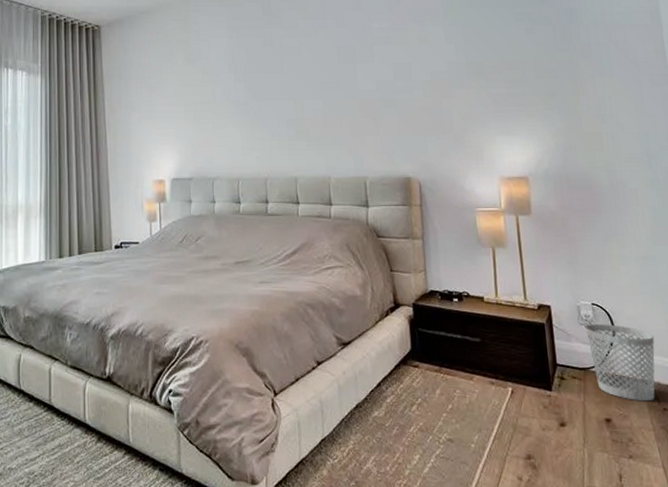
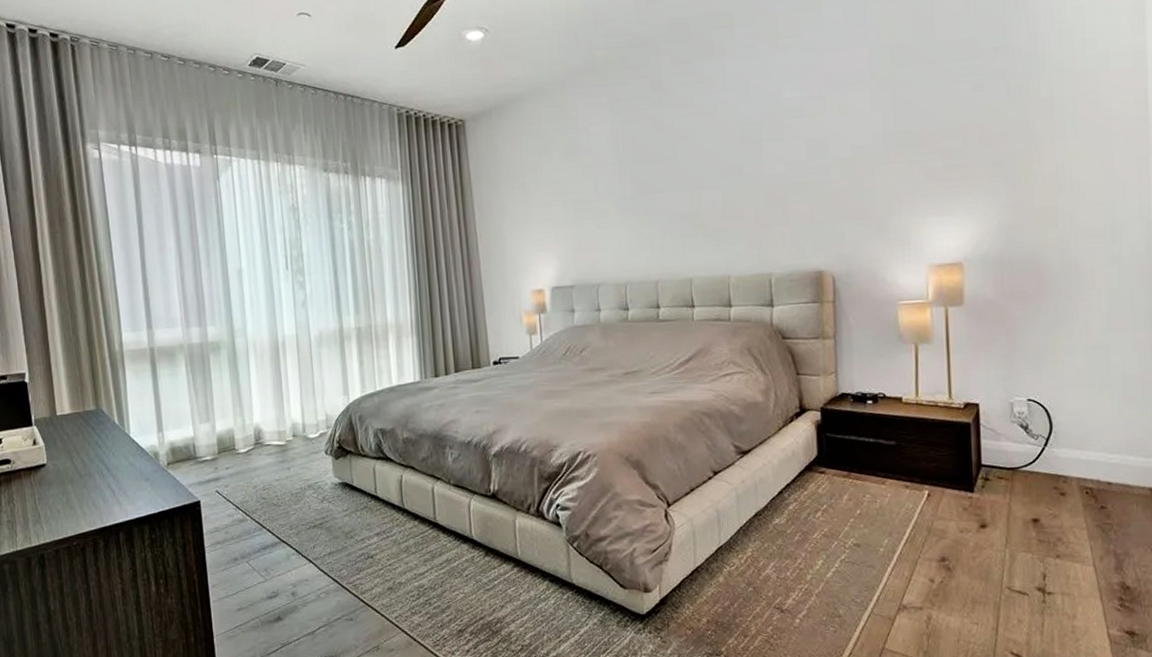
wastebasket: present [586,324,655,402] -> none [1018,420,1099,500]

